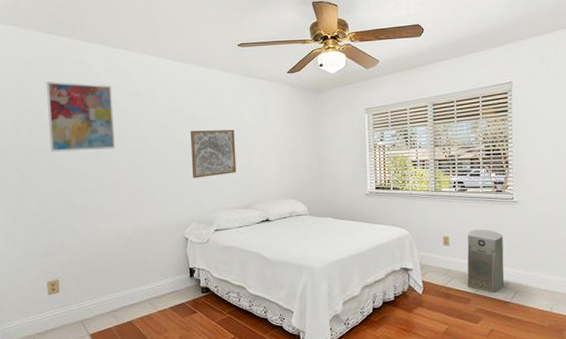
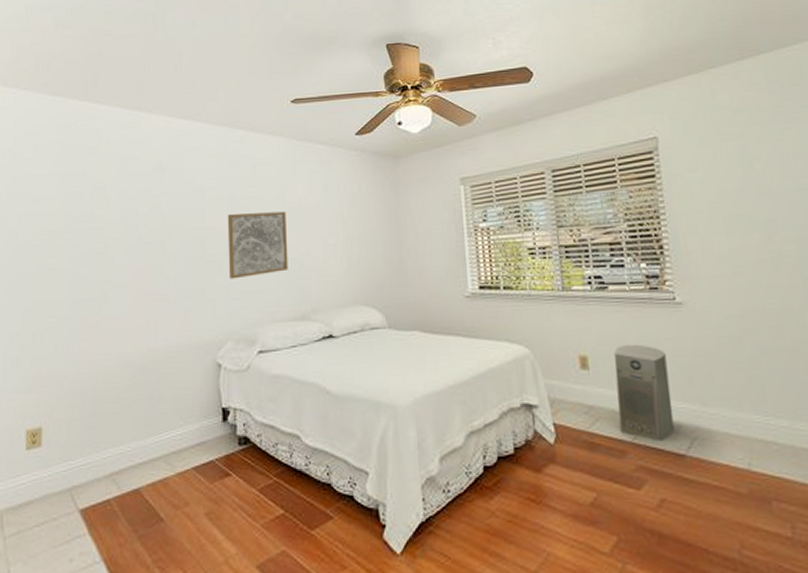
wall art: present [46,81,116,152] -> none [44,155,129,247]

